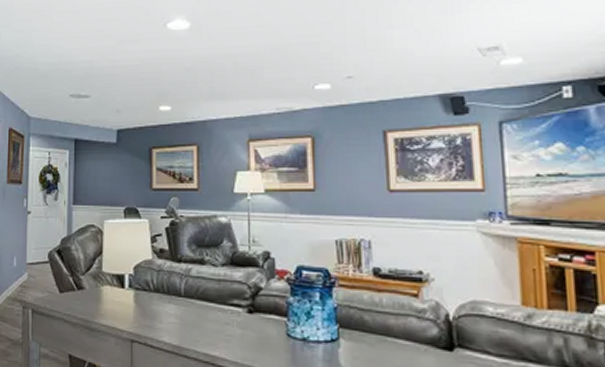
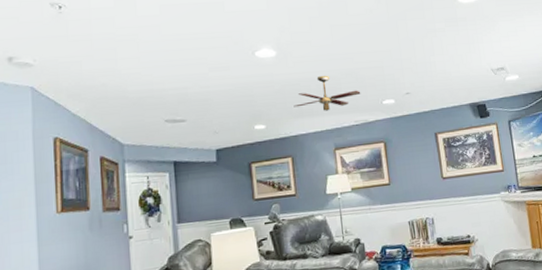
ceiling fan: none [204,51,287,94] -> present [293,75,361,111]

